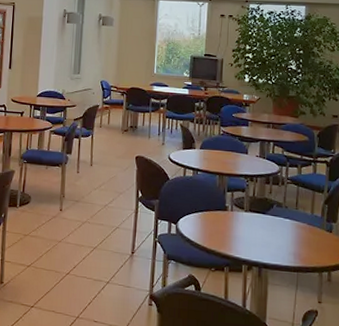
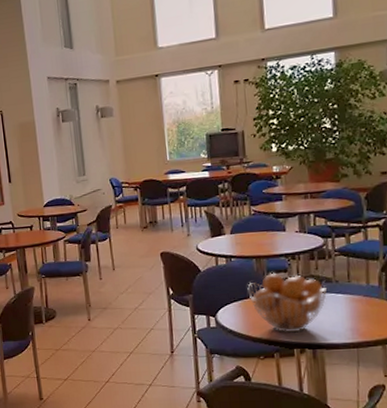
fruit basket: none [208,190,278,250] -> present [247,272,328,333]

